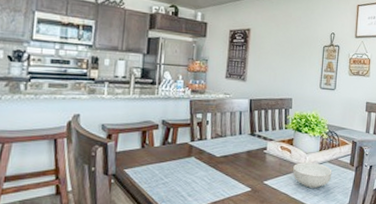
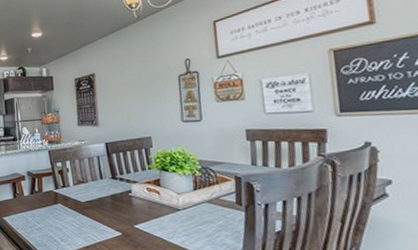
cereal bowl: present [293,162,332,188] -> none [165,204,215,232]

